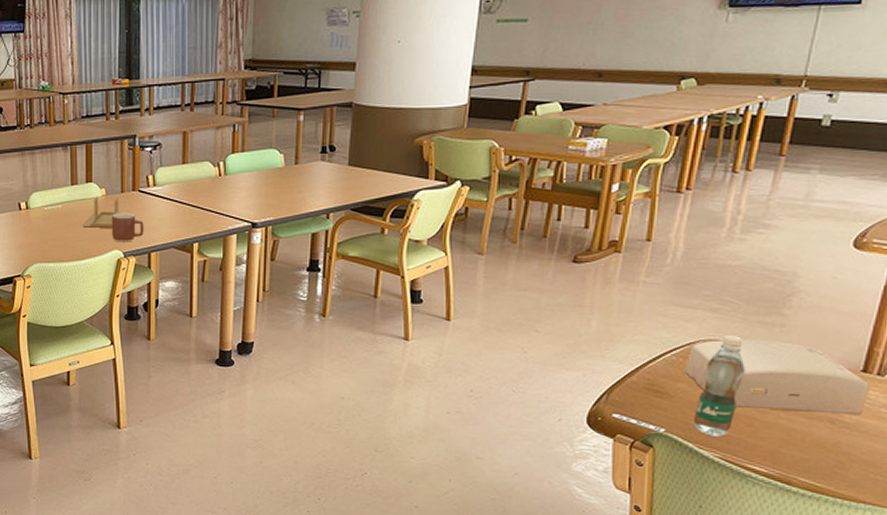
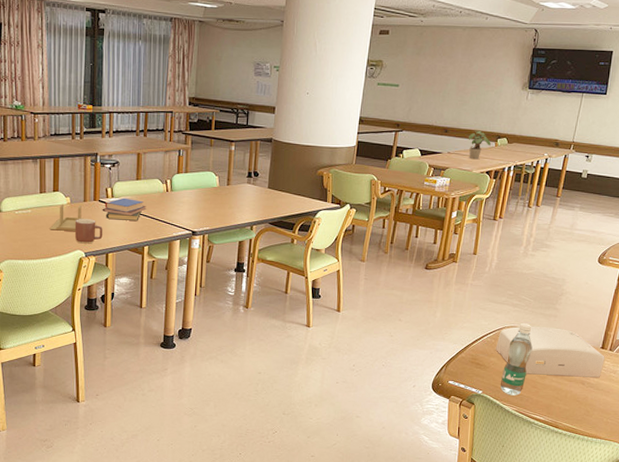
book: none [143,185,195,213] -> present [102,197,147,221]
potted plant: none [634,70,670,111] -> present [468,130,491,160]

